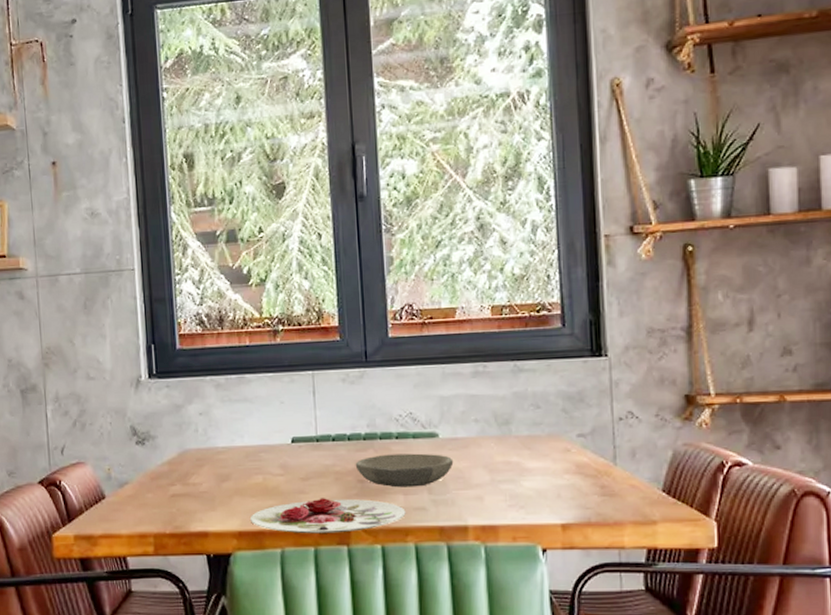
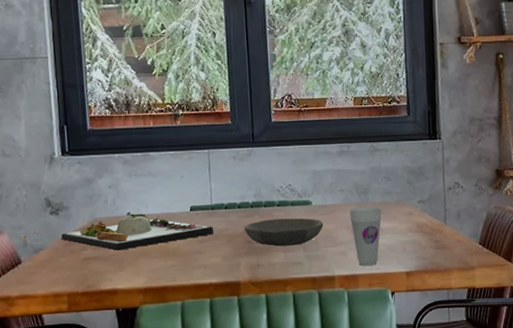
dinner plate: none [147,442,320,487] -> present [61,211,214,251]
plate: present [249,498,406,534] -> none [154,257,285,288]
cup: none [486,440,529,515] -> present [349,206,382,266]

